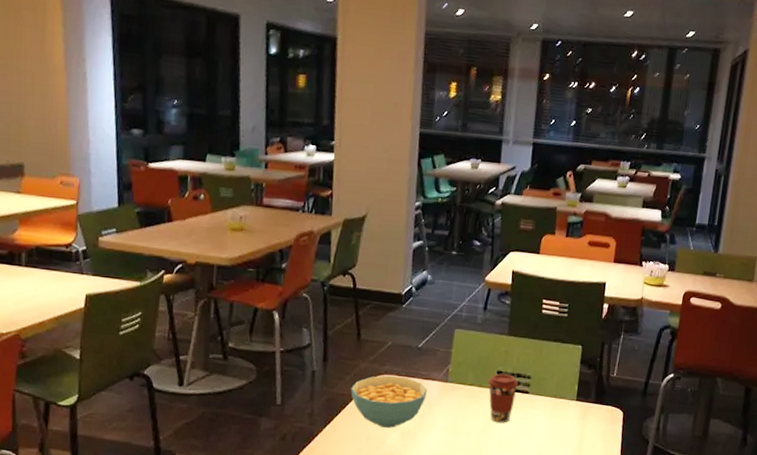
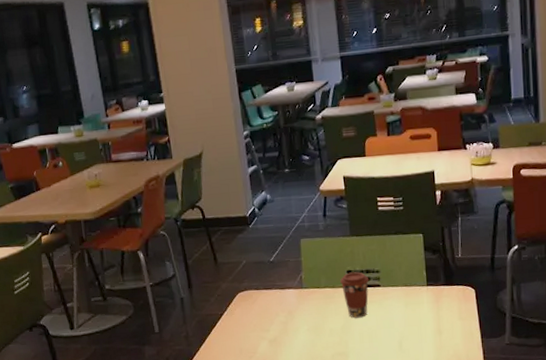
cereal bowl: present [351,375,427,428] -> none [217,290,286,339]

